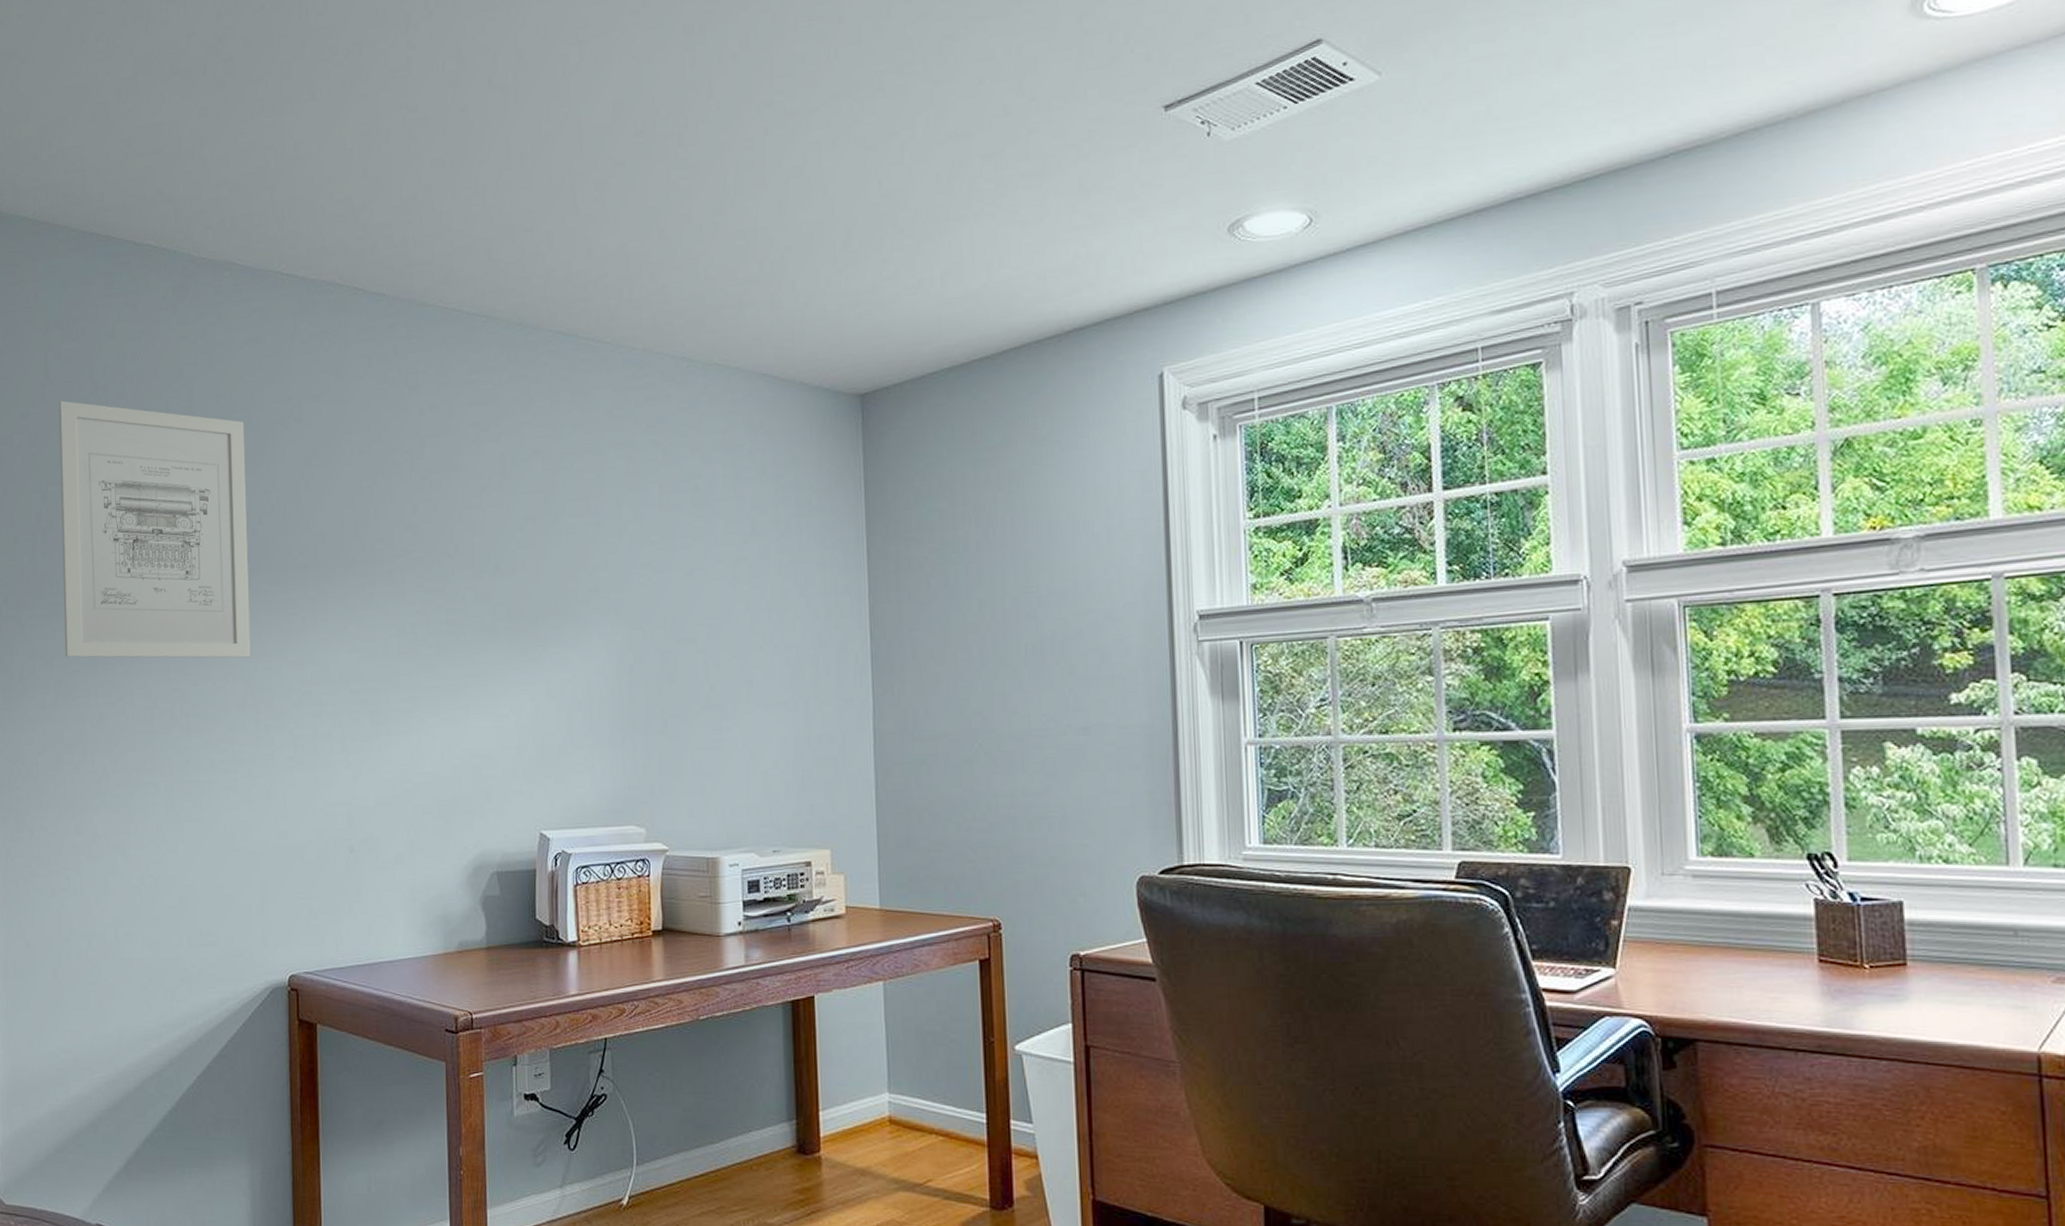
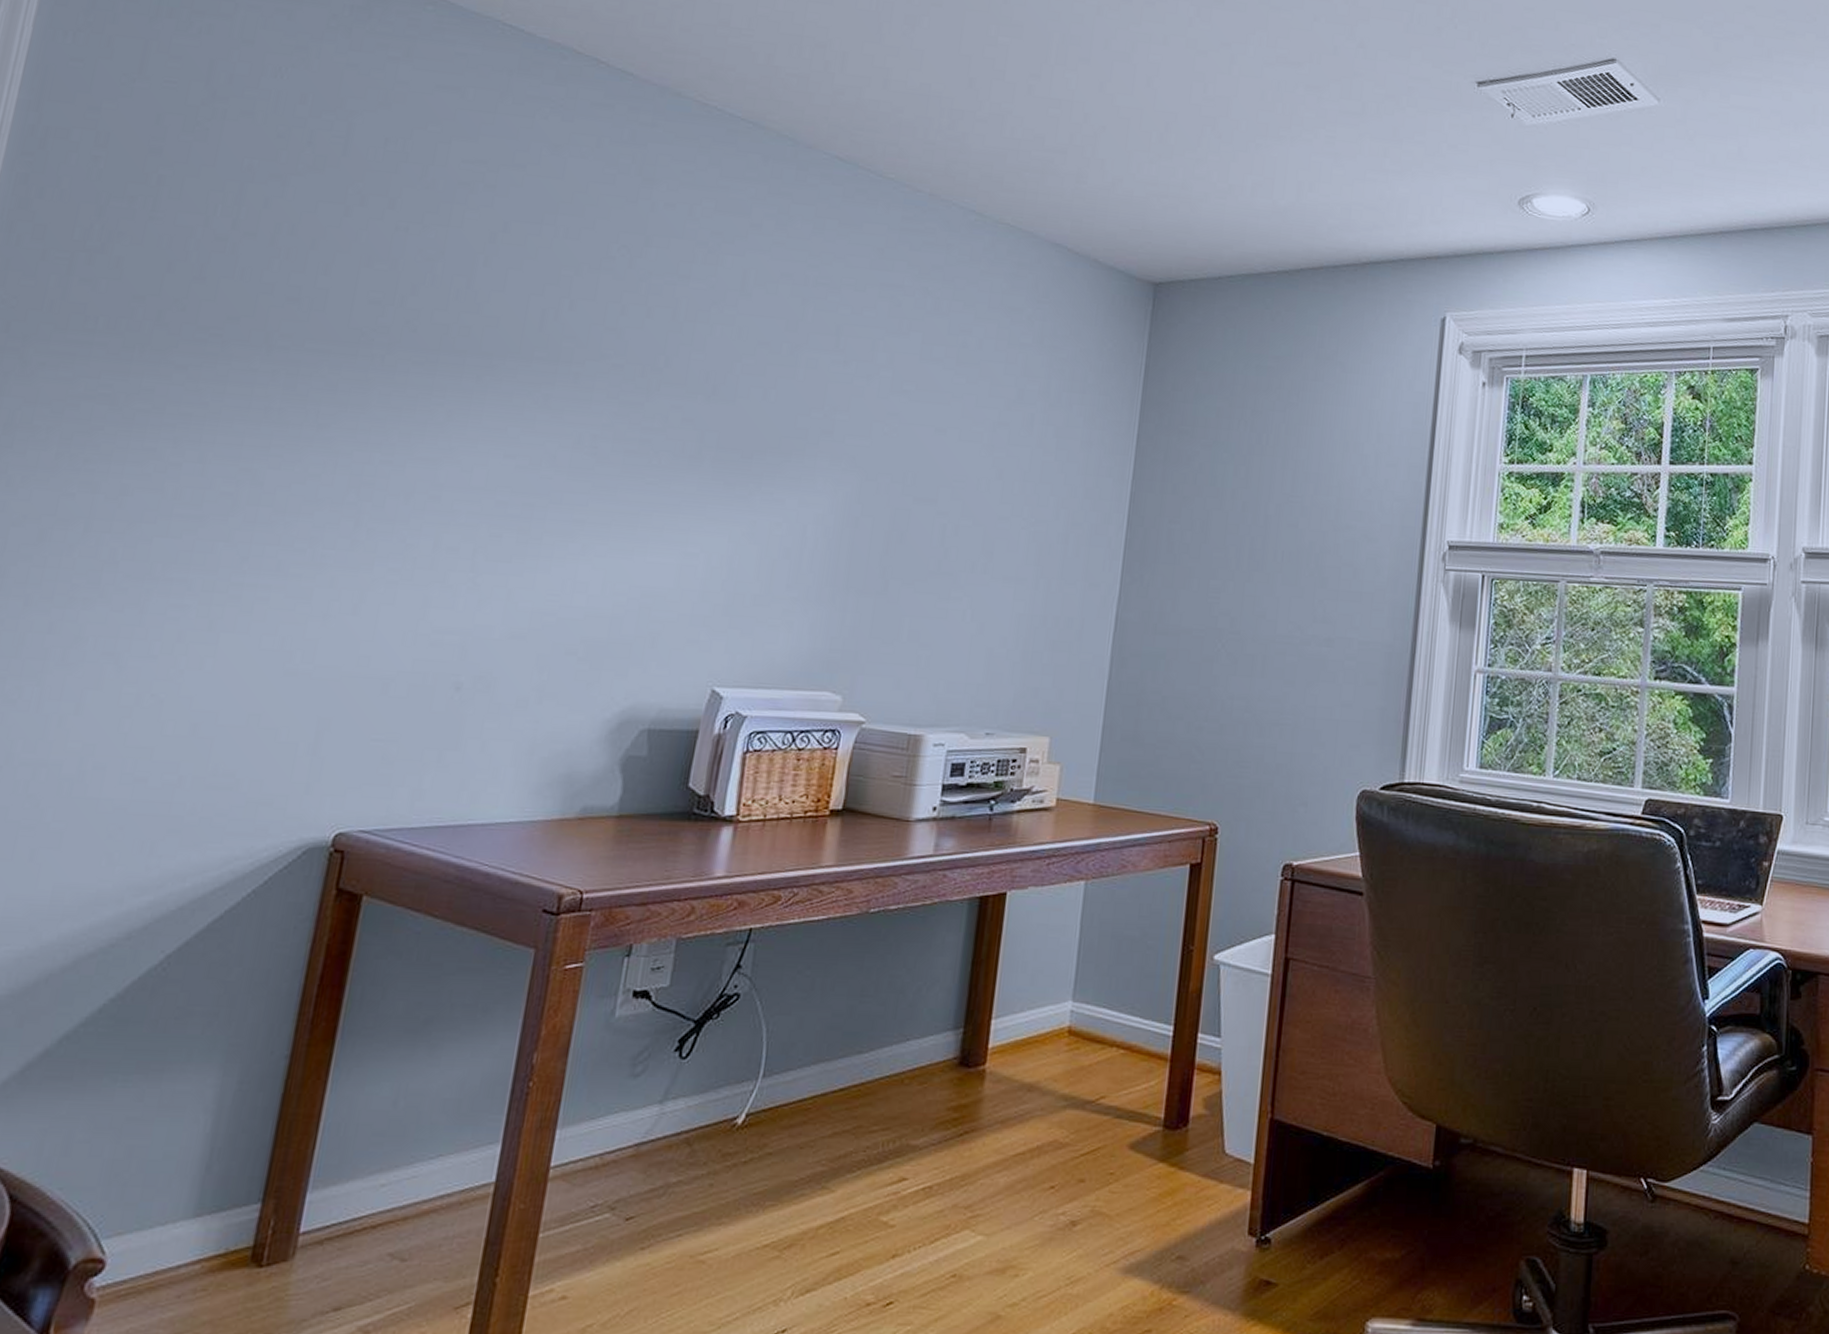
wall art: present [59,400,251,658] -> none [85,102,417,446]

